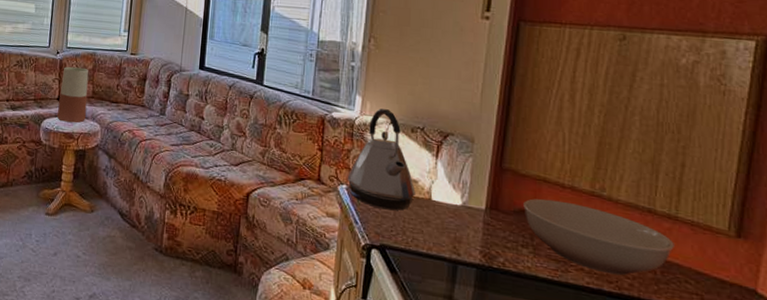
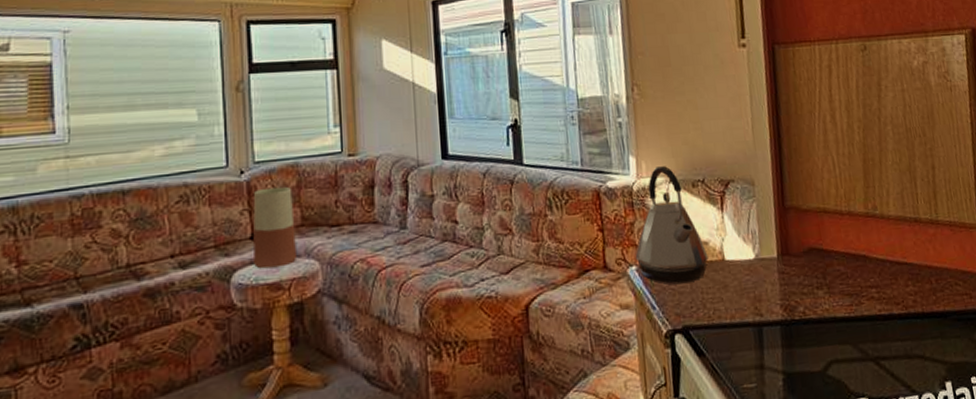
bowl: present [523,198,676,276] -> none [810,229,942,296]

